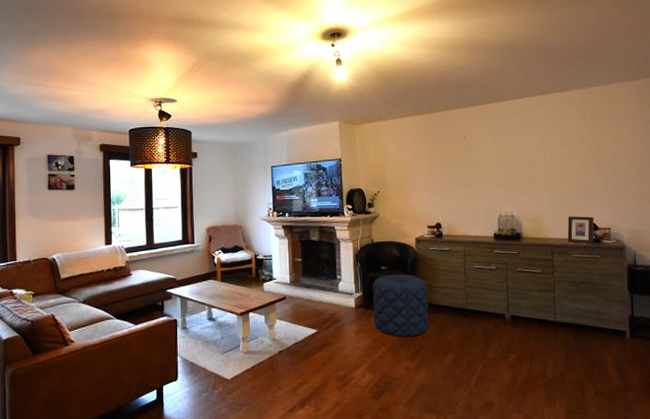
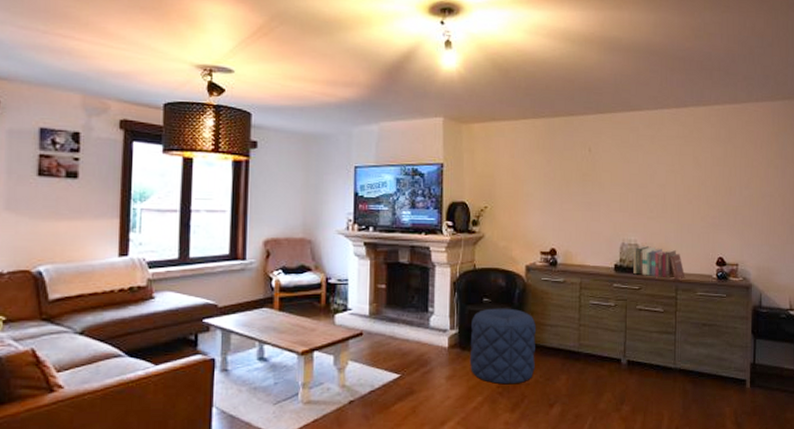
books: none [509,216,559,244] -> present [632,245,684,280]
picture frame: present [567,216,595,244] -> none [693,248,722,281]

